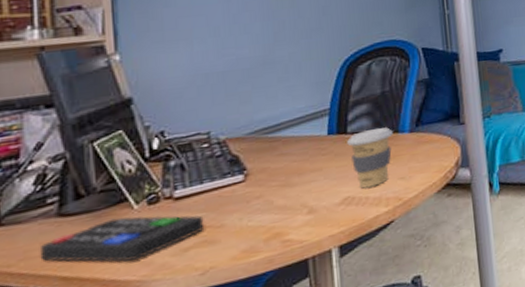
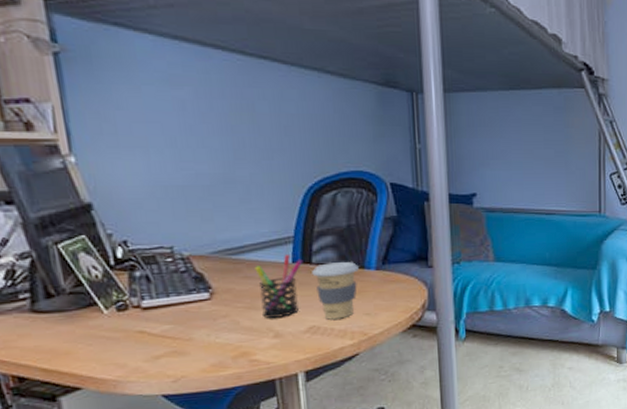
remote control: present [39,215,205,263] -> none [17,320,174,361]
pen holder: none [290,127,339,194] -> present [254,255,303,318]

